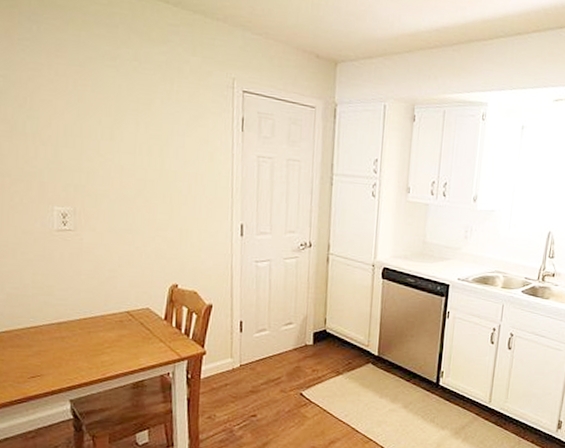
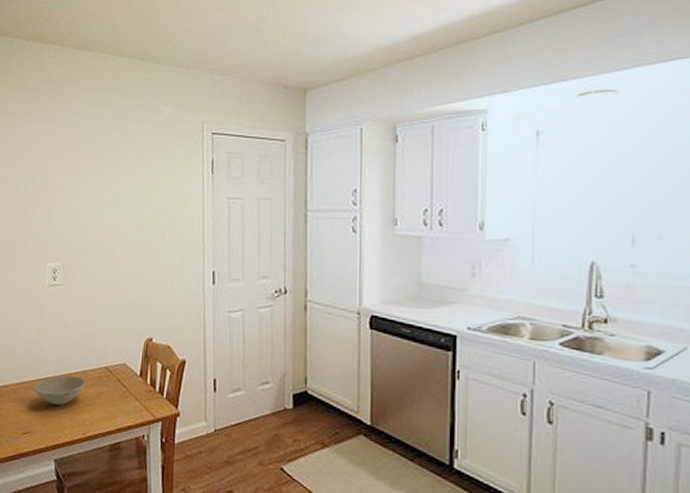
bowl: none [43,320,104,349] -> present [34,375,86,405]

